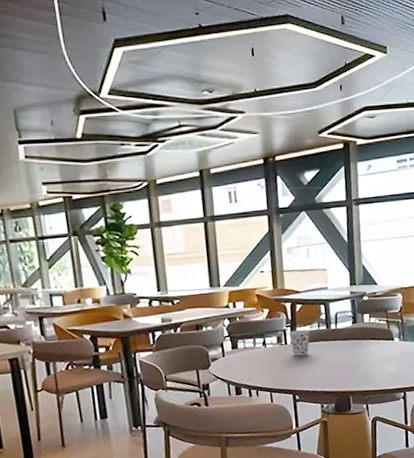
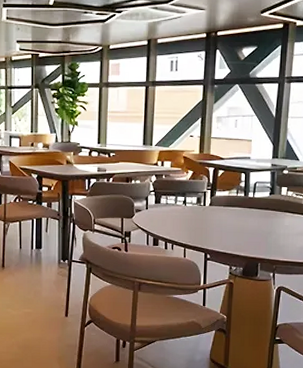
cup: present [288,329,310,356] -> none [208,193,228,218]

